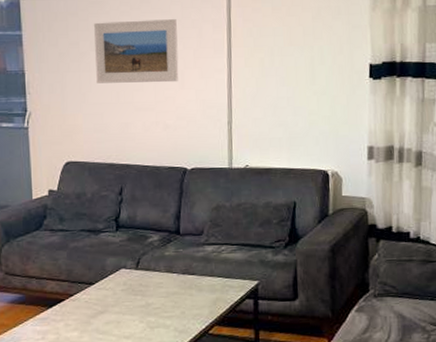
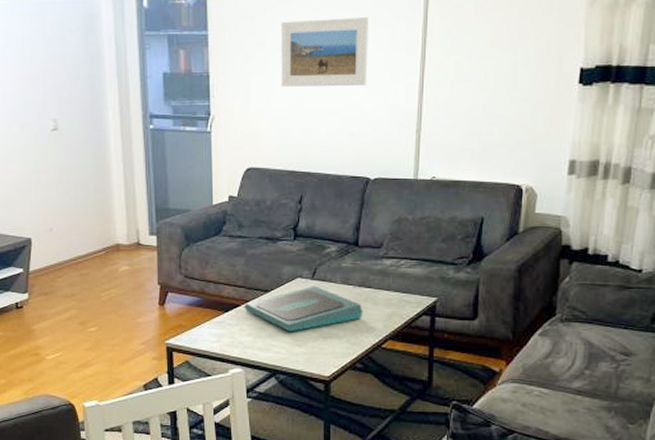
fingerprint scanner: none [68,275,189,324] -> present [244,285,363,332]

